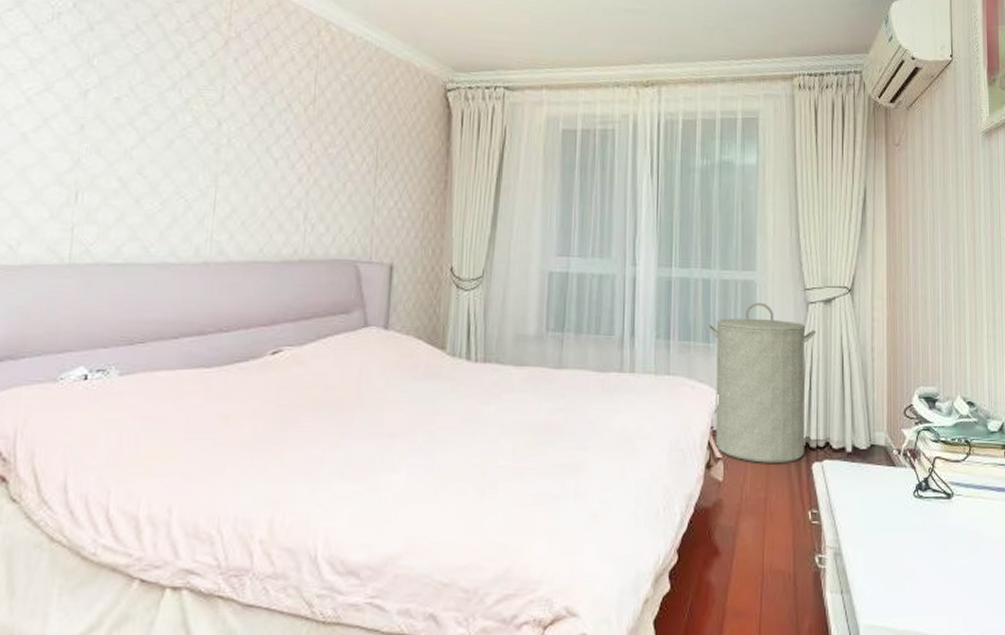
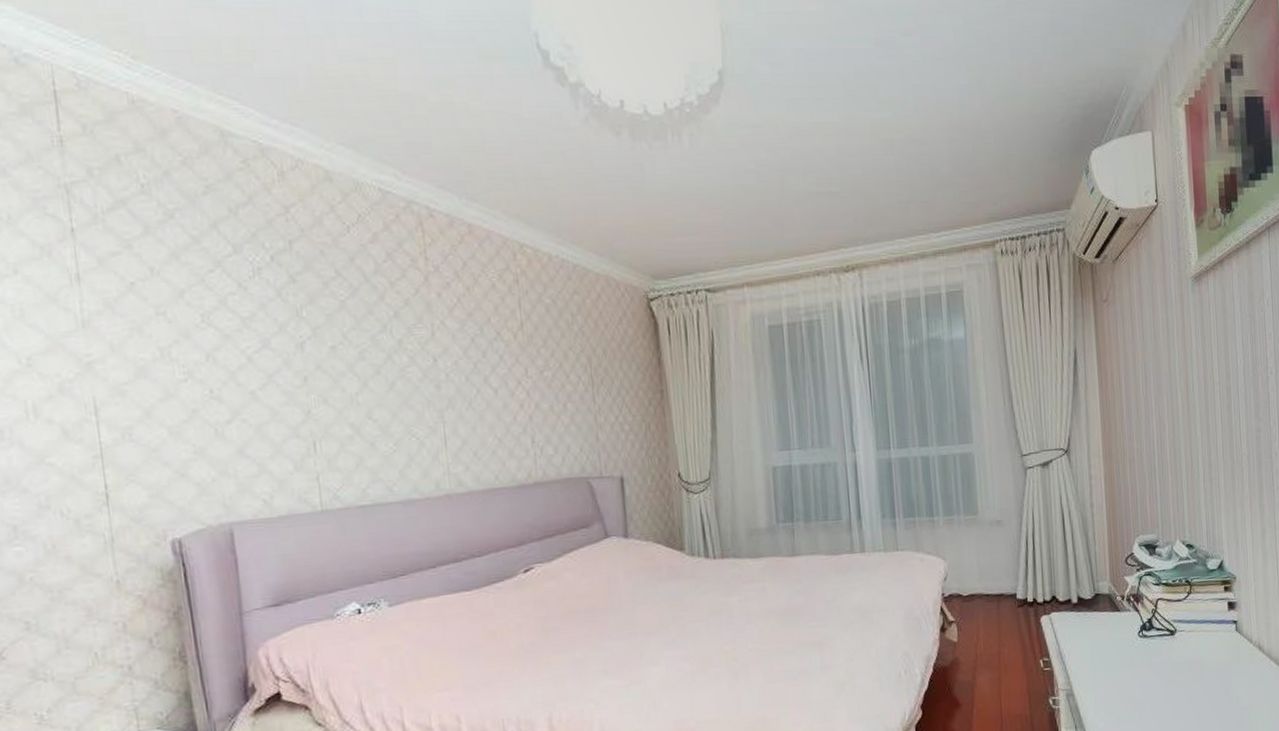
laundry hamper: present [707,302,817,463] -> none [930,472,1036,622]

